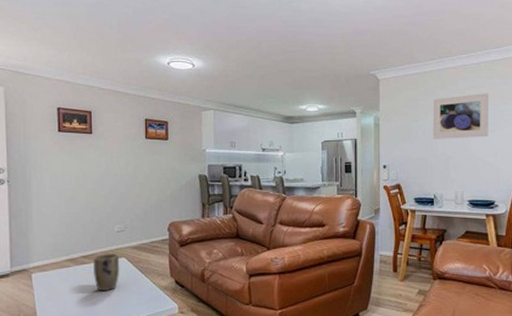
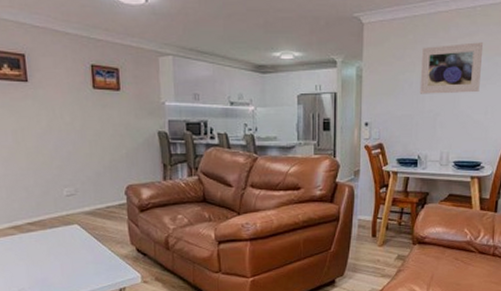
plant pot: present [92,253,119,292] -> none [41,219,73,261]

